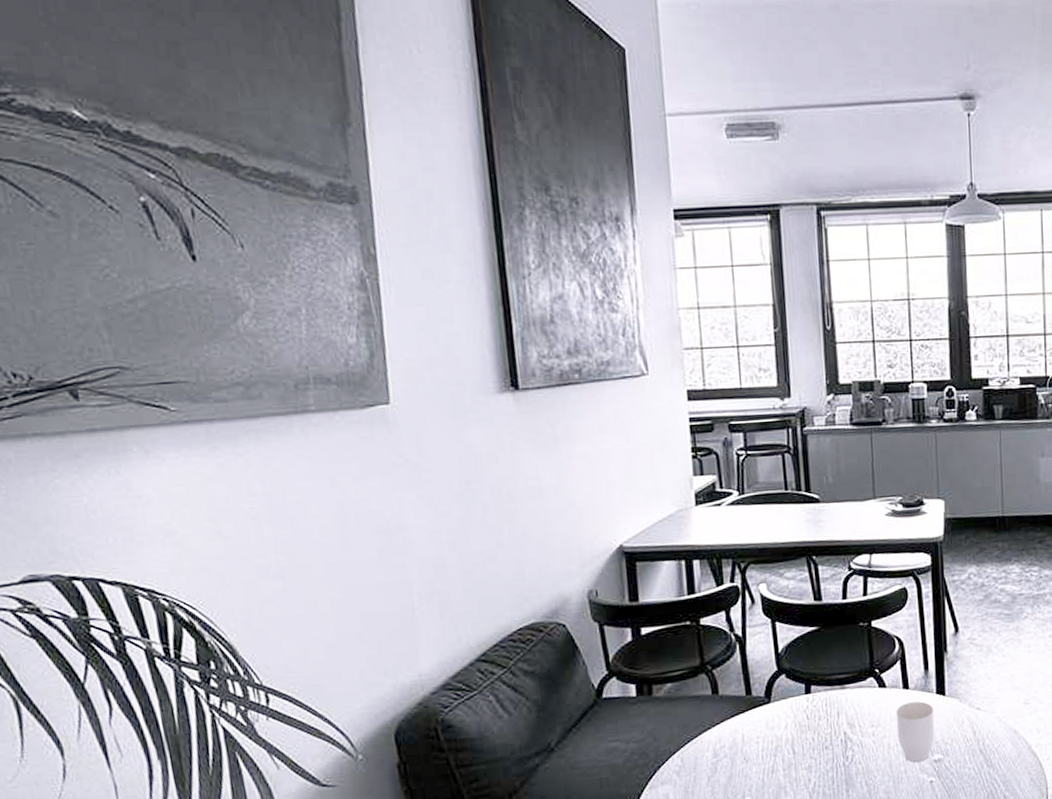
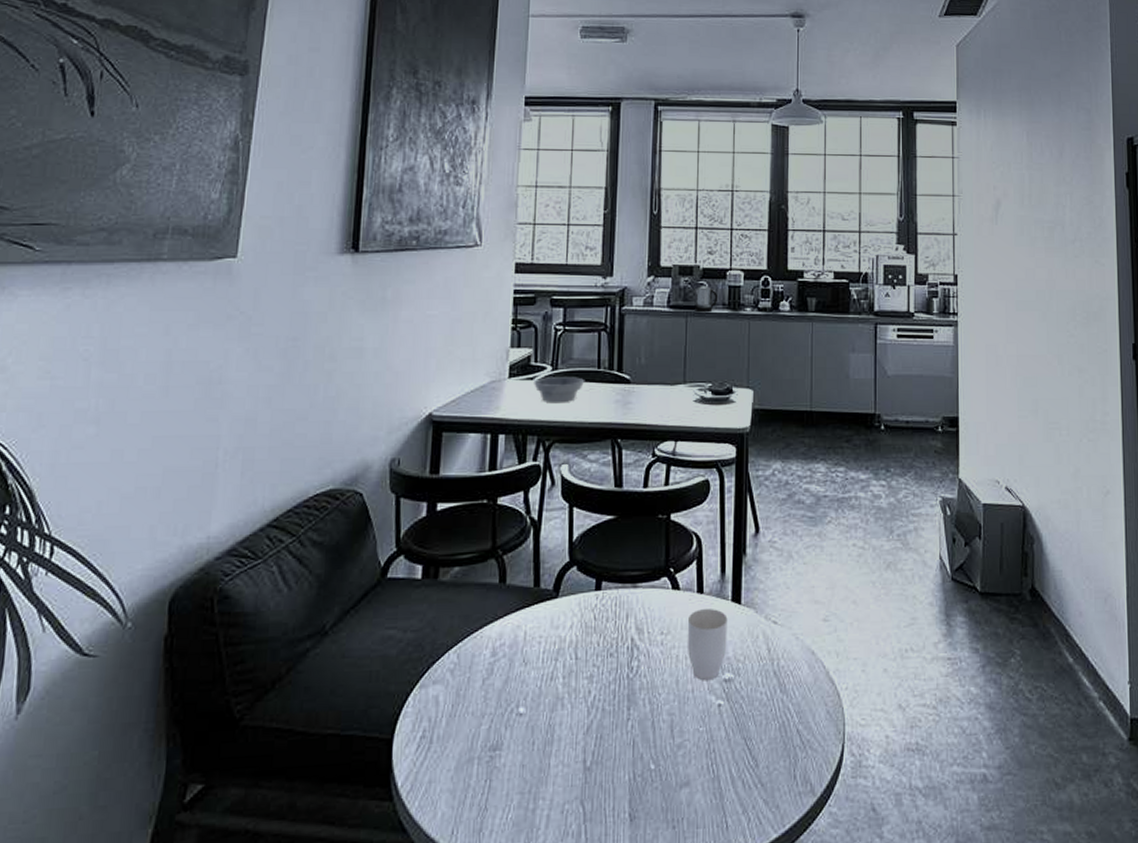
bowl: none [722,500,774,527] -> present [534,377,585,404]
kettle: none [877,400,902,428] -> present [694,286,719,313]

